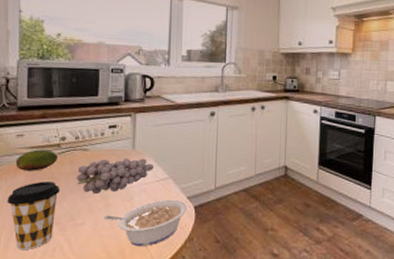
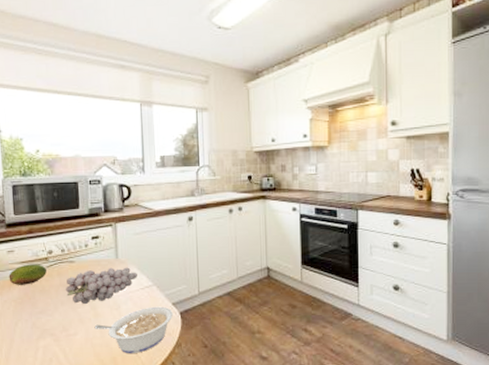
coffee cup: present [7,181,61,251] -> none [4,294,52,362]

